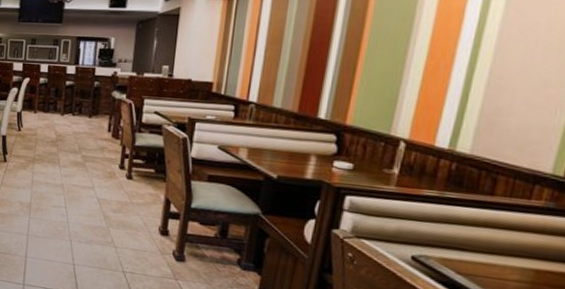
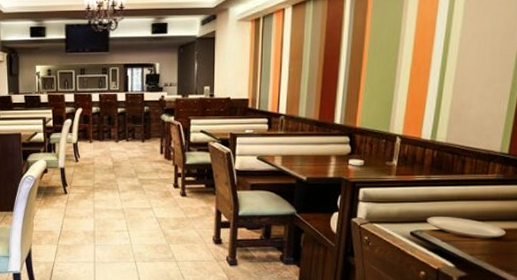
plate: none [436,241,554,281] -> present [427,217,506,238]

